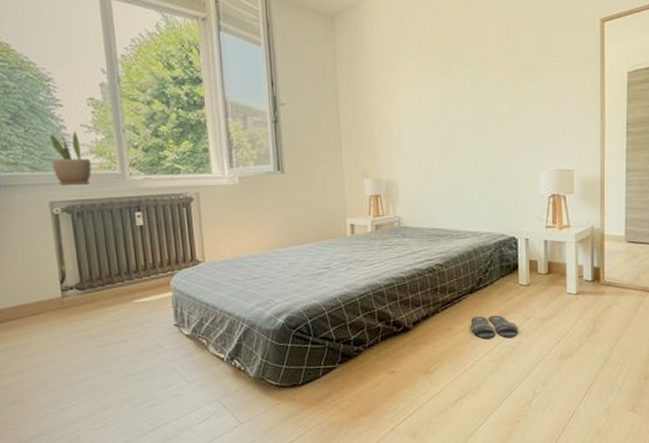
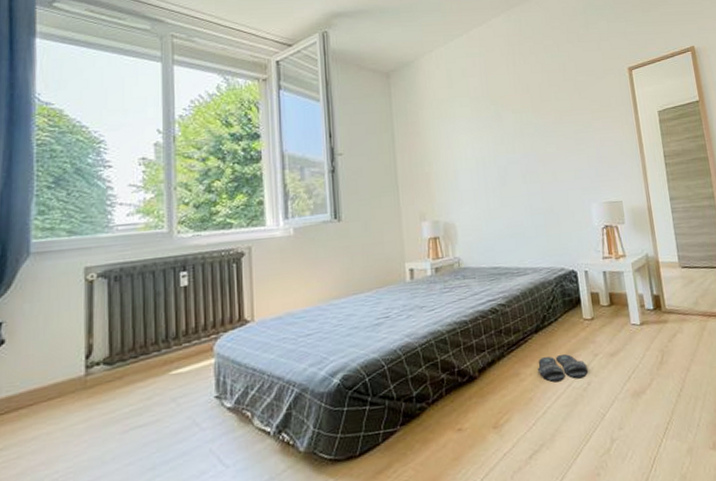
potted plant: present [50,131,92,185] -> none [92,191,136,249]

